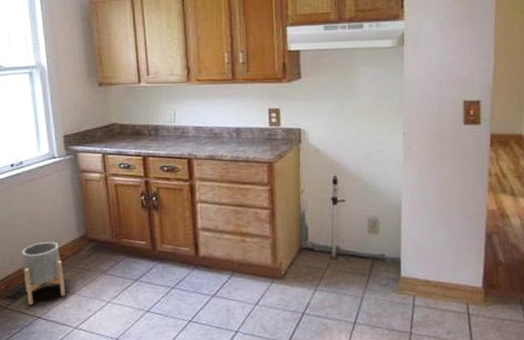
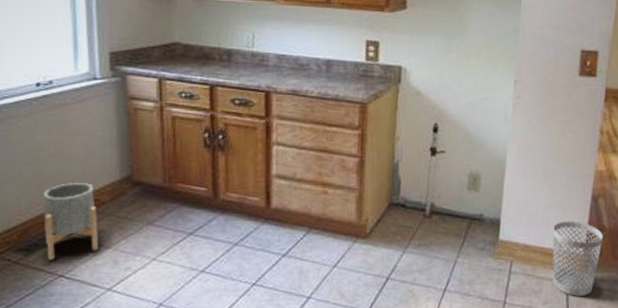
wastebasket: none [451,257,501,326] -> present [552,221,604,296]

